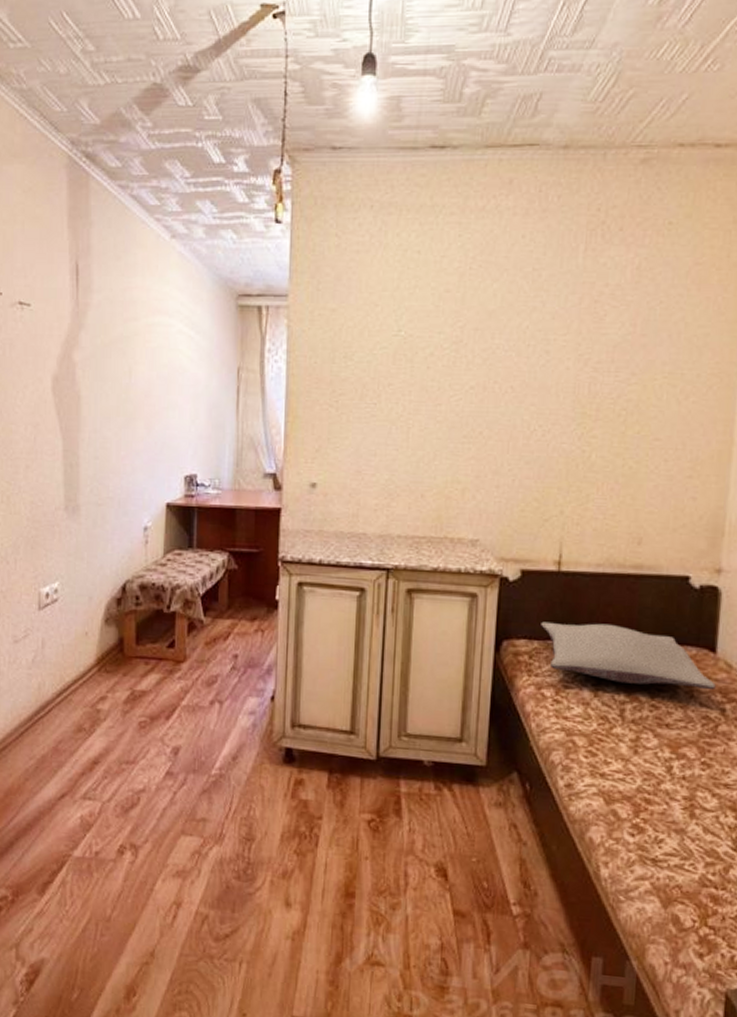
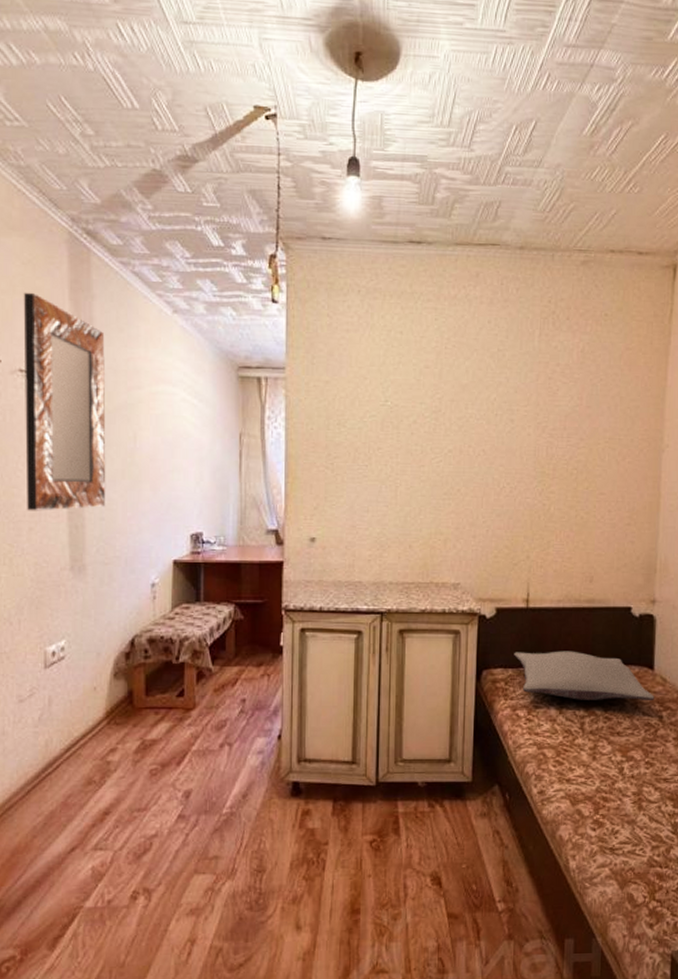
home mirror: none [23,221,102,449] -> present [23,292,106,511]

